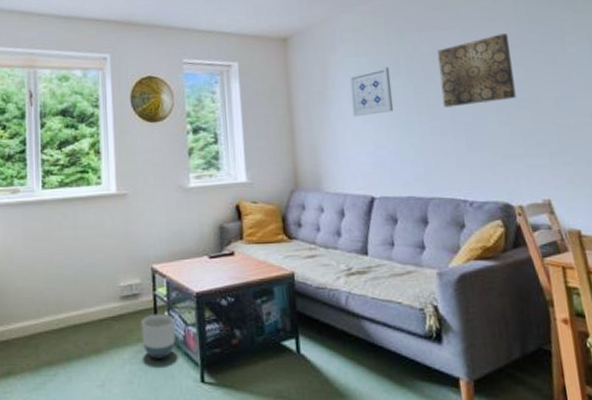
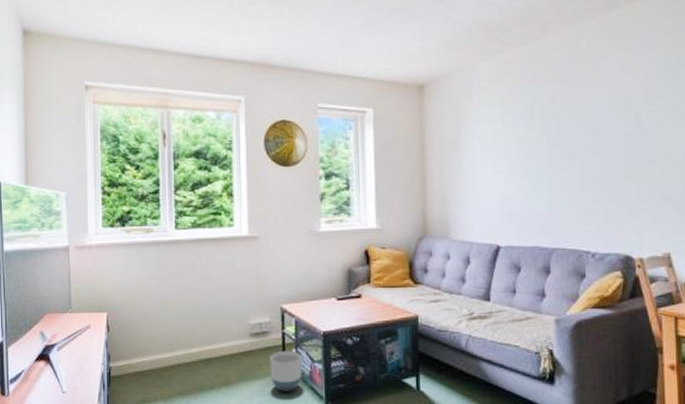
wall art: present [349,66,394,117] -> none [483,117,526,167]
wall art: present [437,33,516,108] -> none [573,87,647,160]

